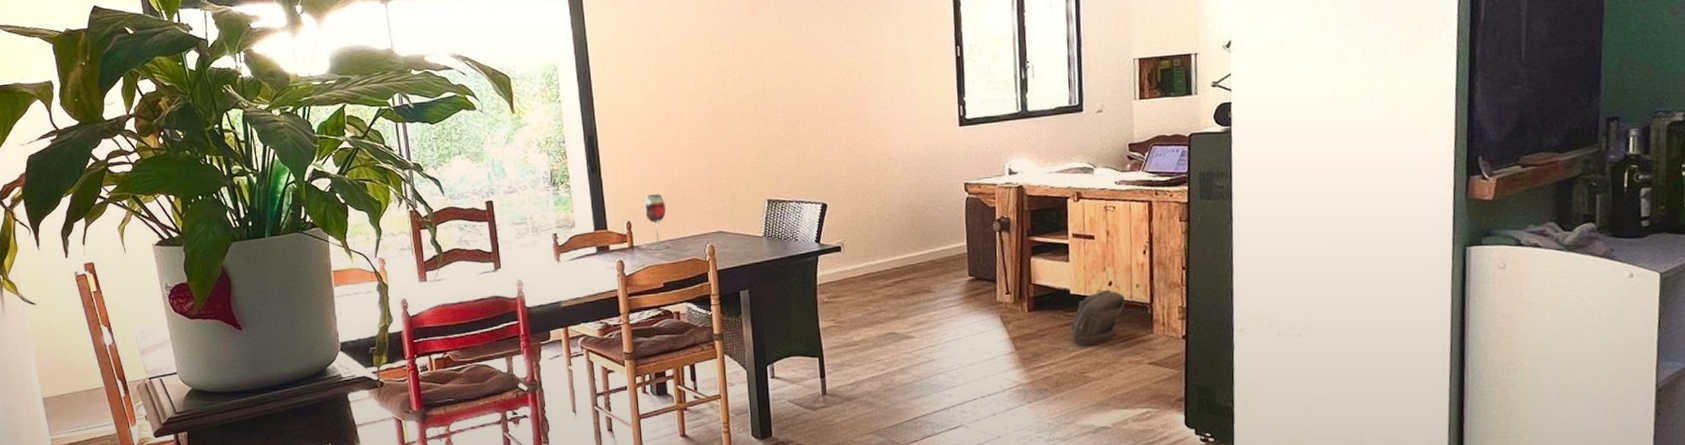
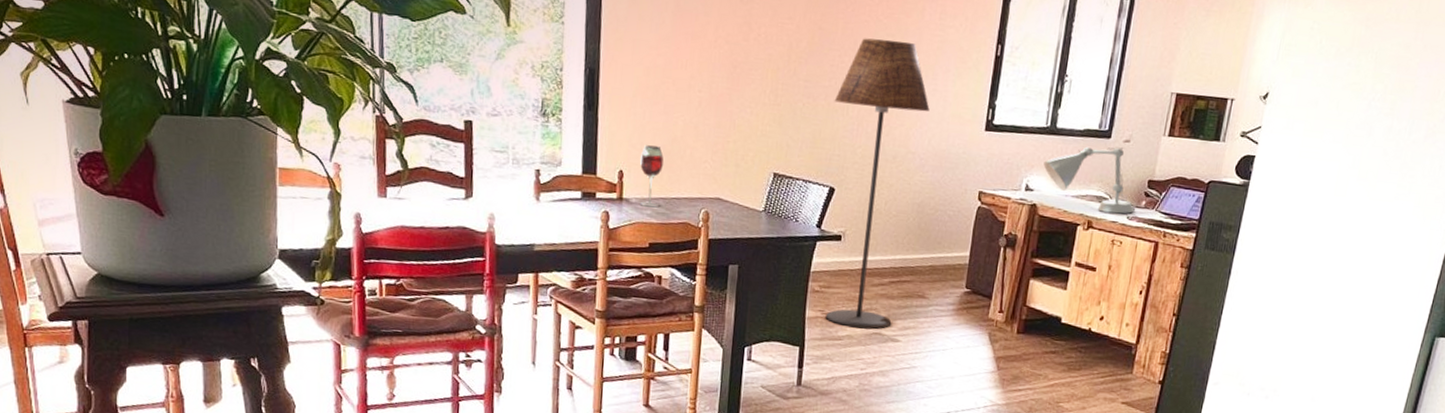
floor lamp: none [812,60,903,331] -> present [825,38,930,329]
desk lamp: none [1022,118,1122,182] -> present [1043,146,1136,214]
backpack: present [1070,289,1126,346] -> none [1053,323,1114,376]

